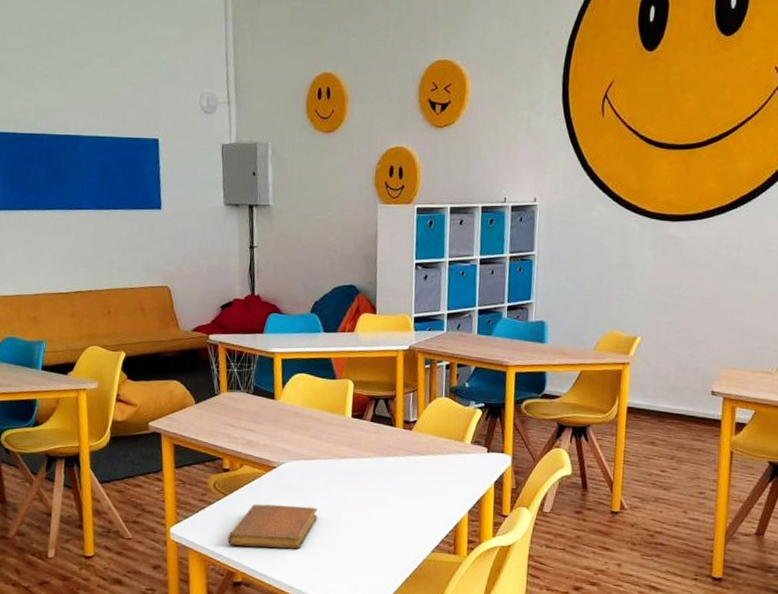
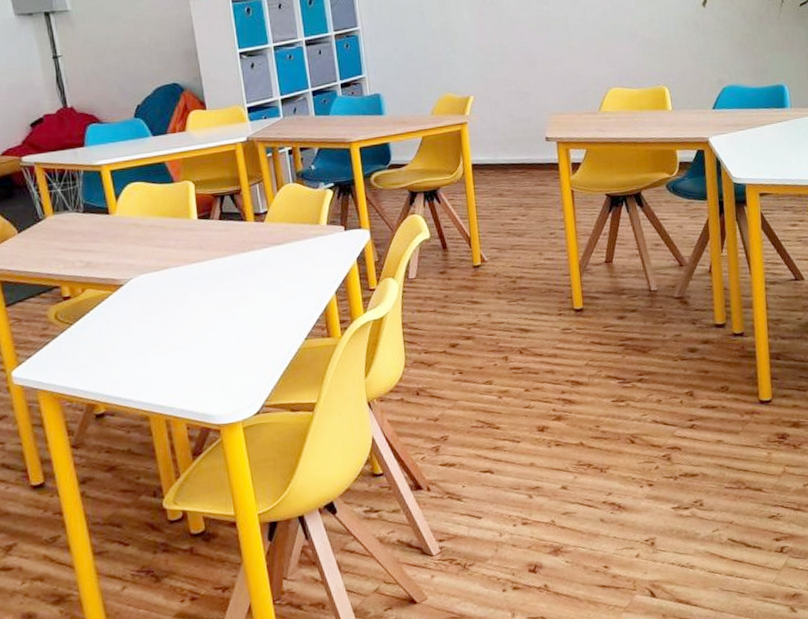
notebook: present [228,504,318,549] -> none [81,318,179,376]

